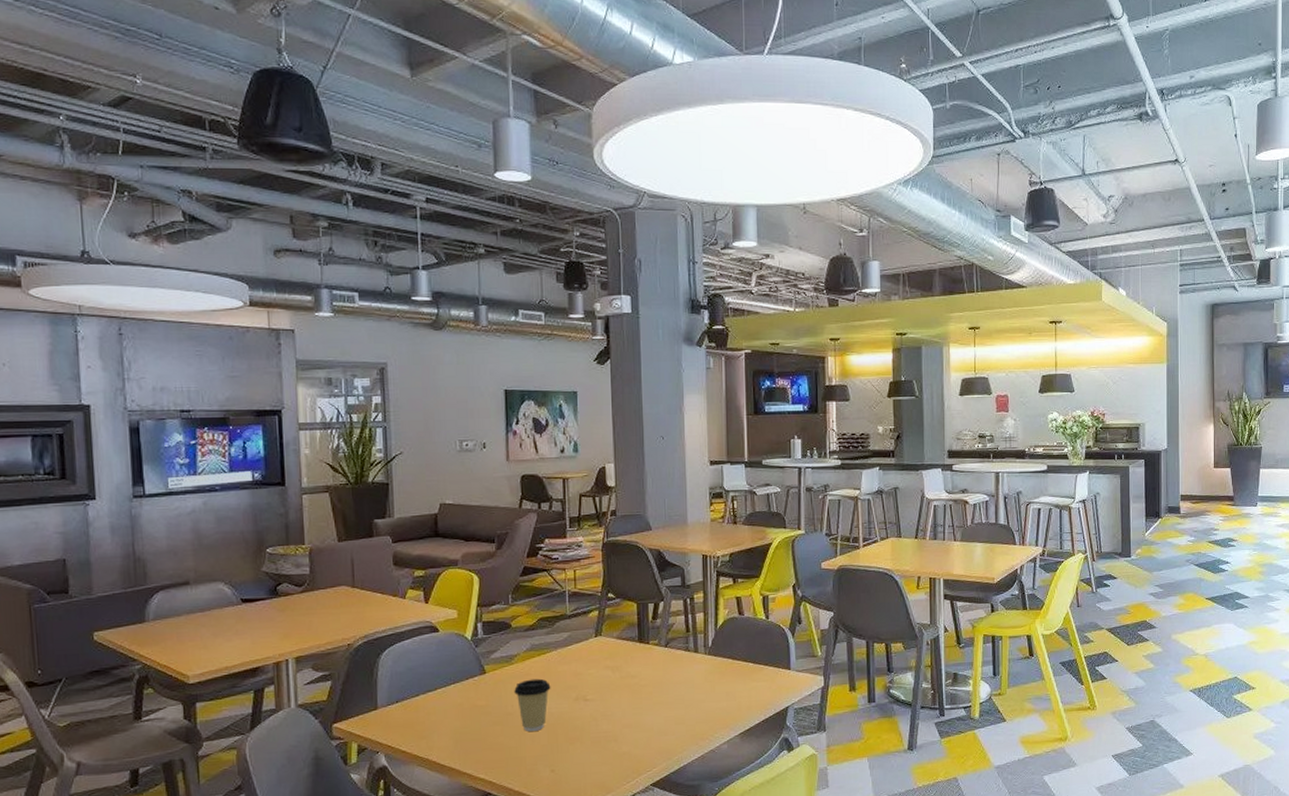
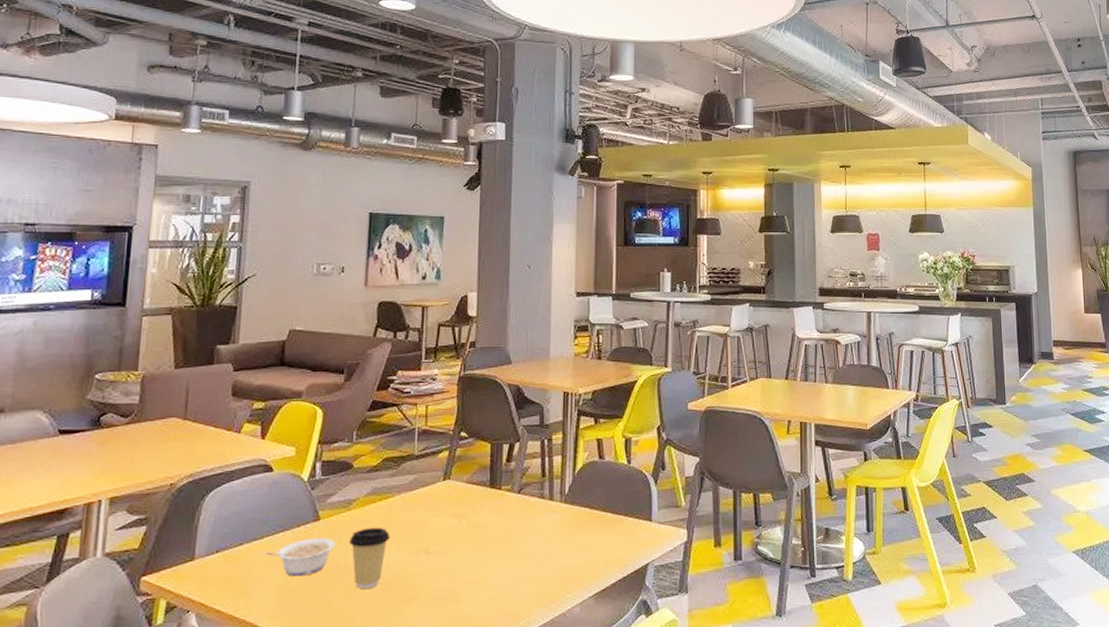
legume: none [440,688,502,722] -> present [265,537,336,577]

